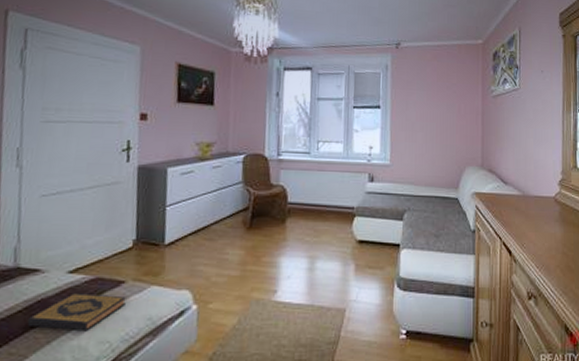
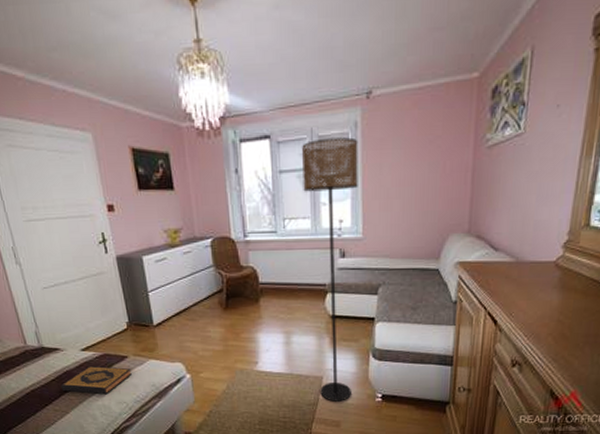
floor lamp: none [338,75,388,339] -> present [301,137,358,402]

